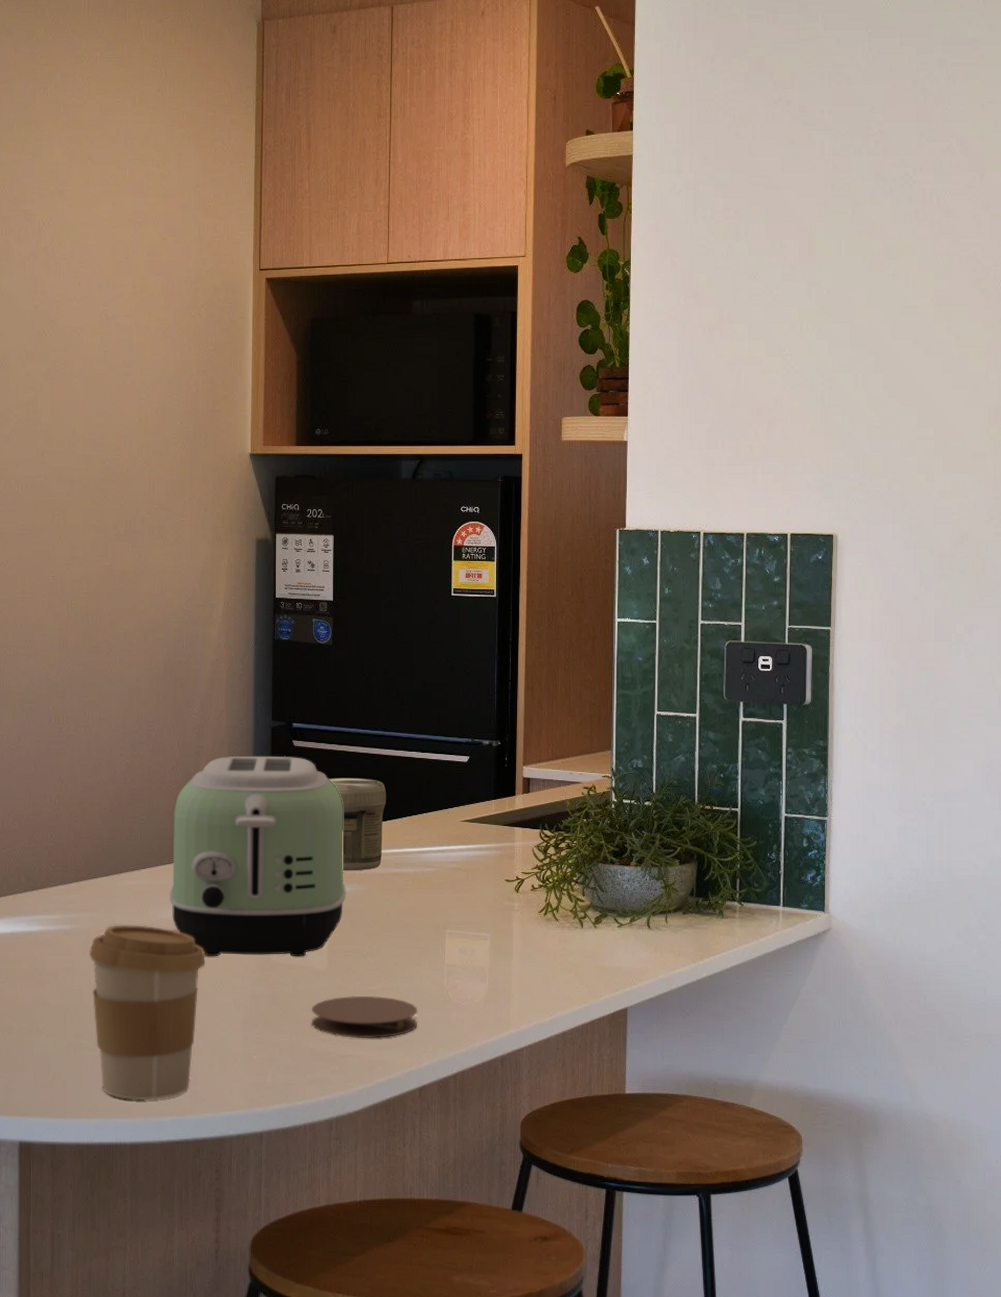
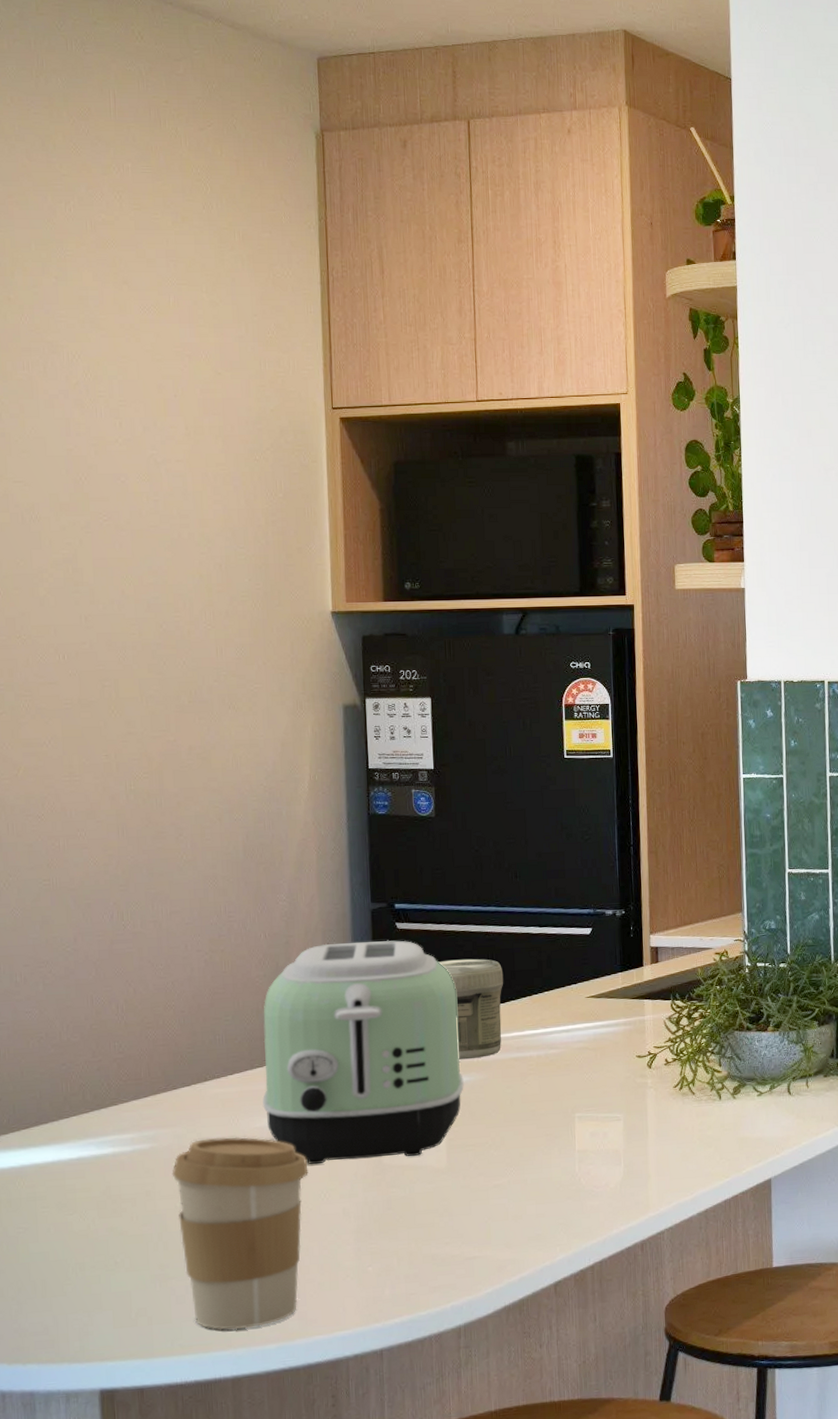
coaster: present [311,995,418,1039] -> none [431,1190,549,1238]

